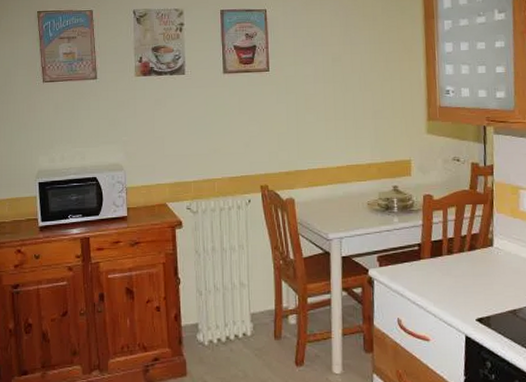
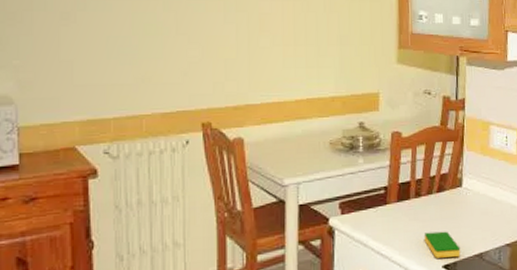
dish sponge: none [457,287,494,311] -> present [424,231,461,258]

